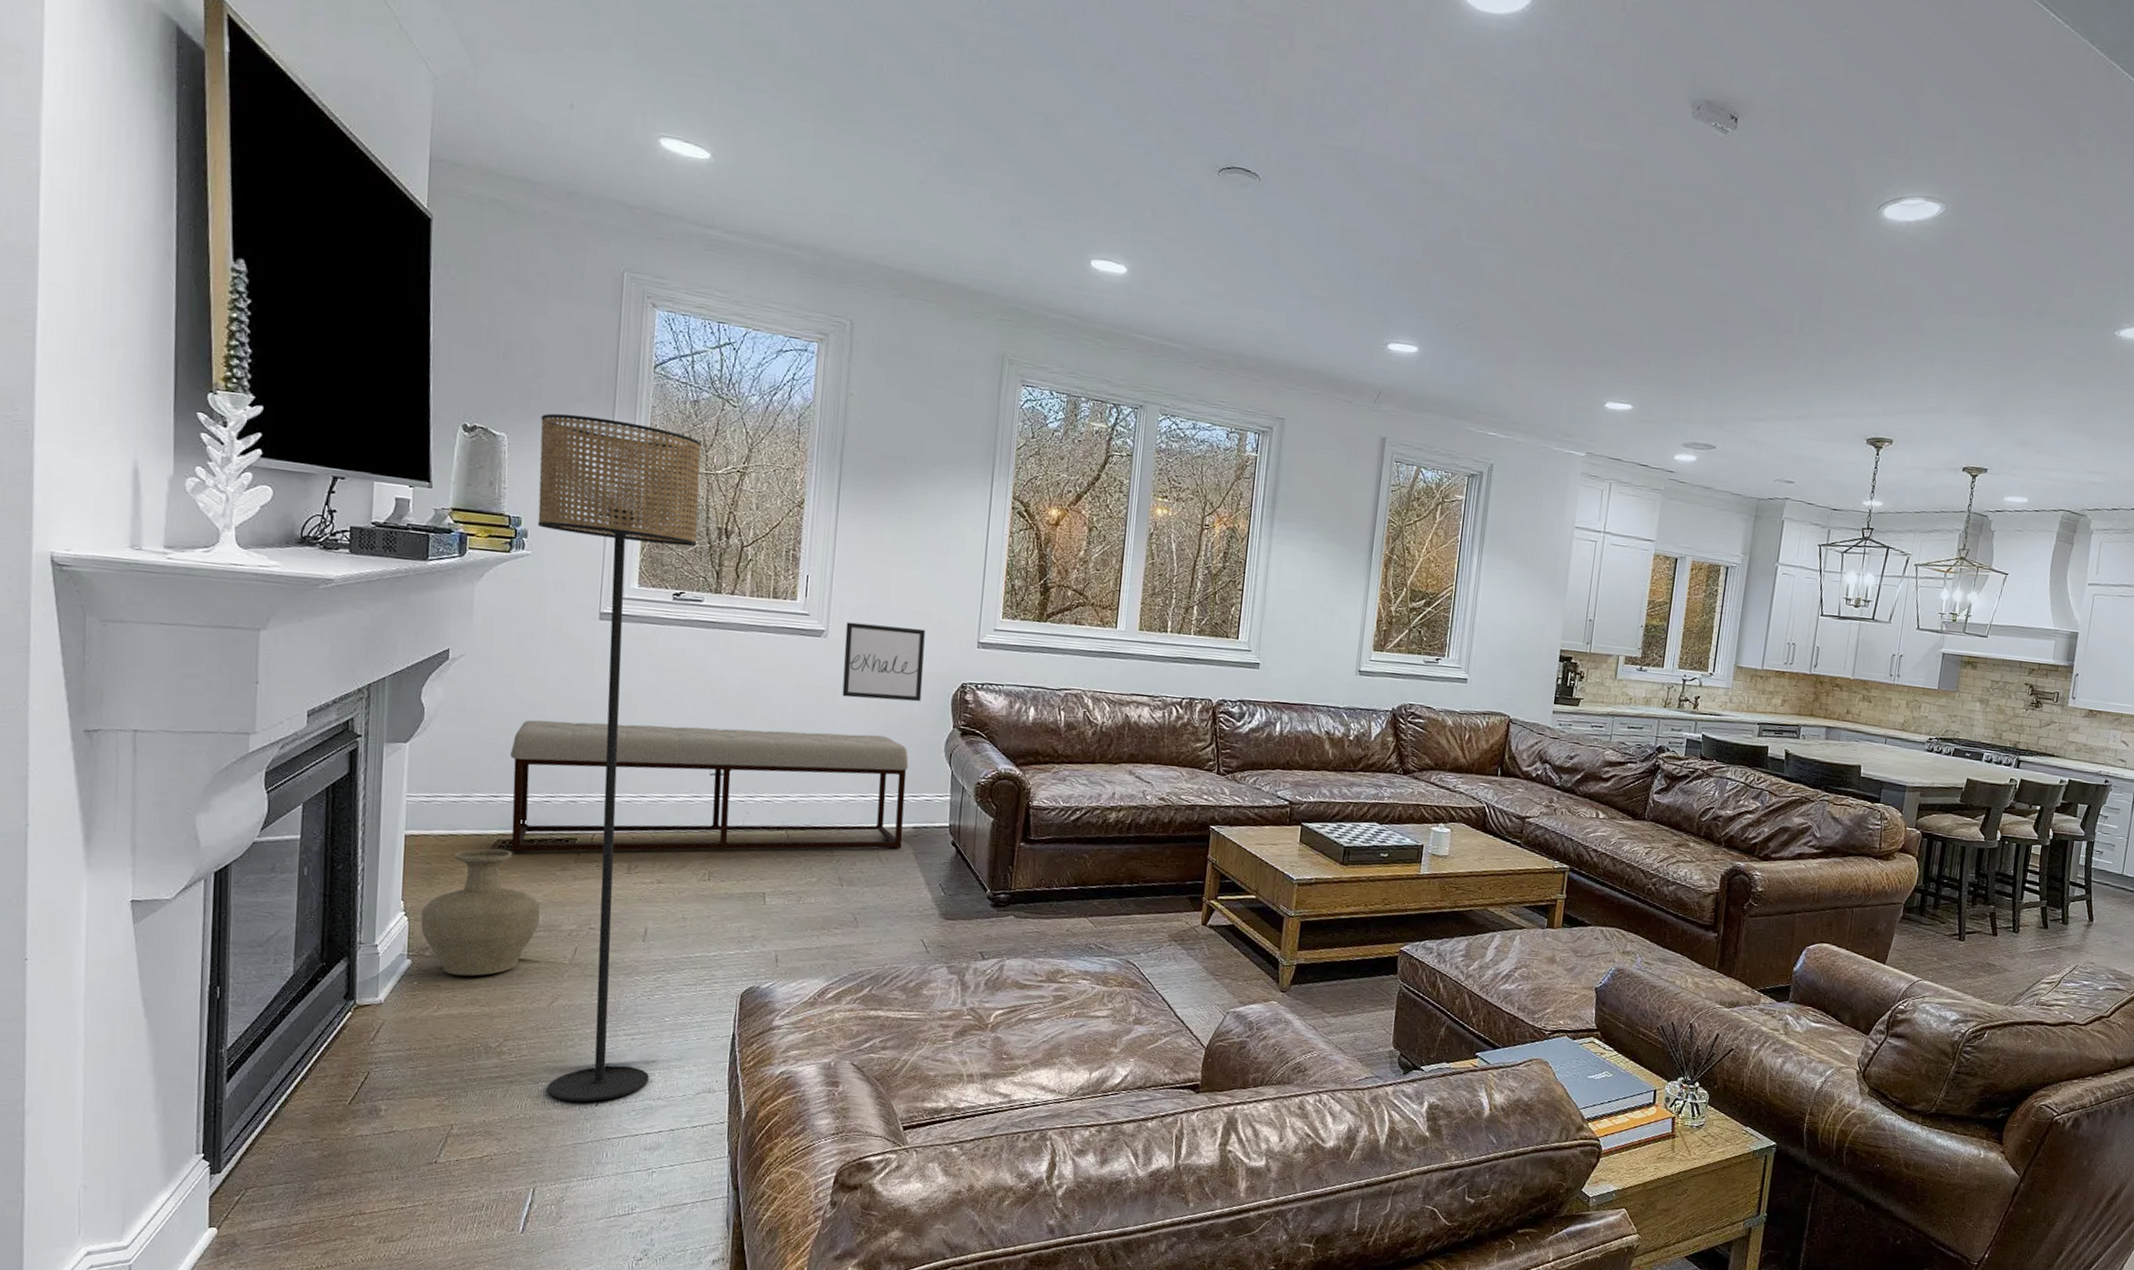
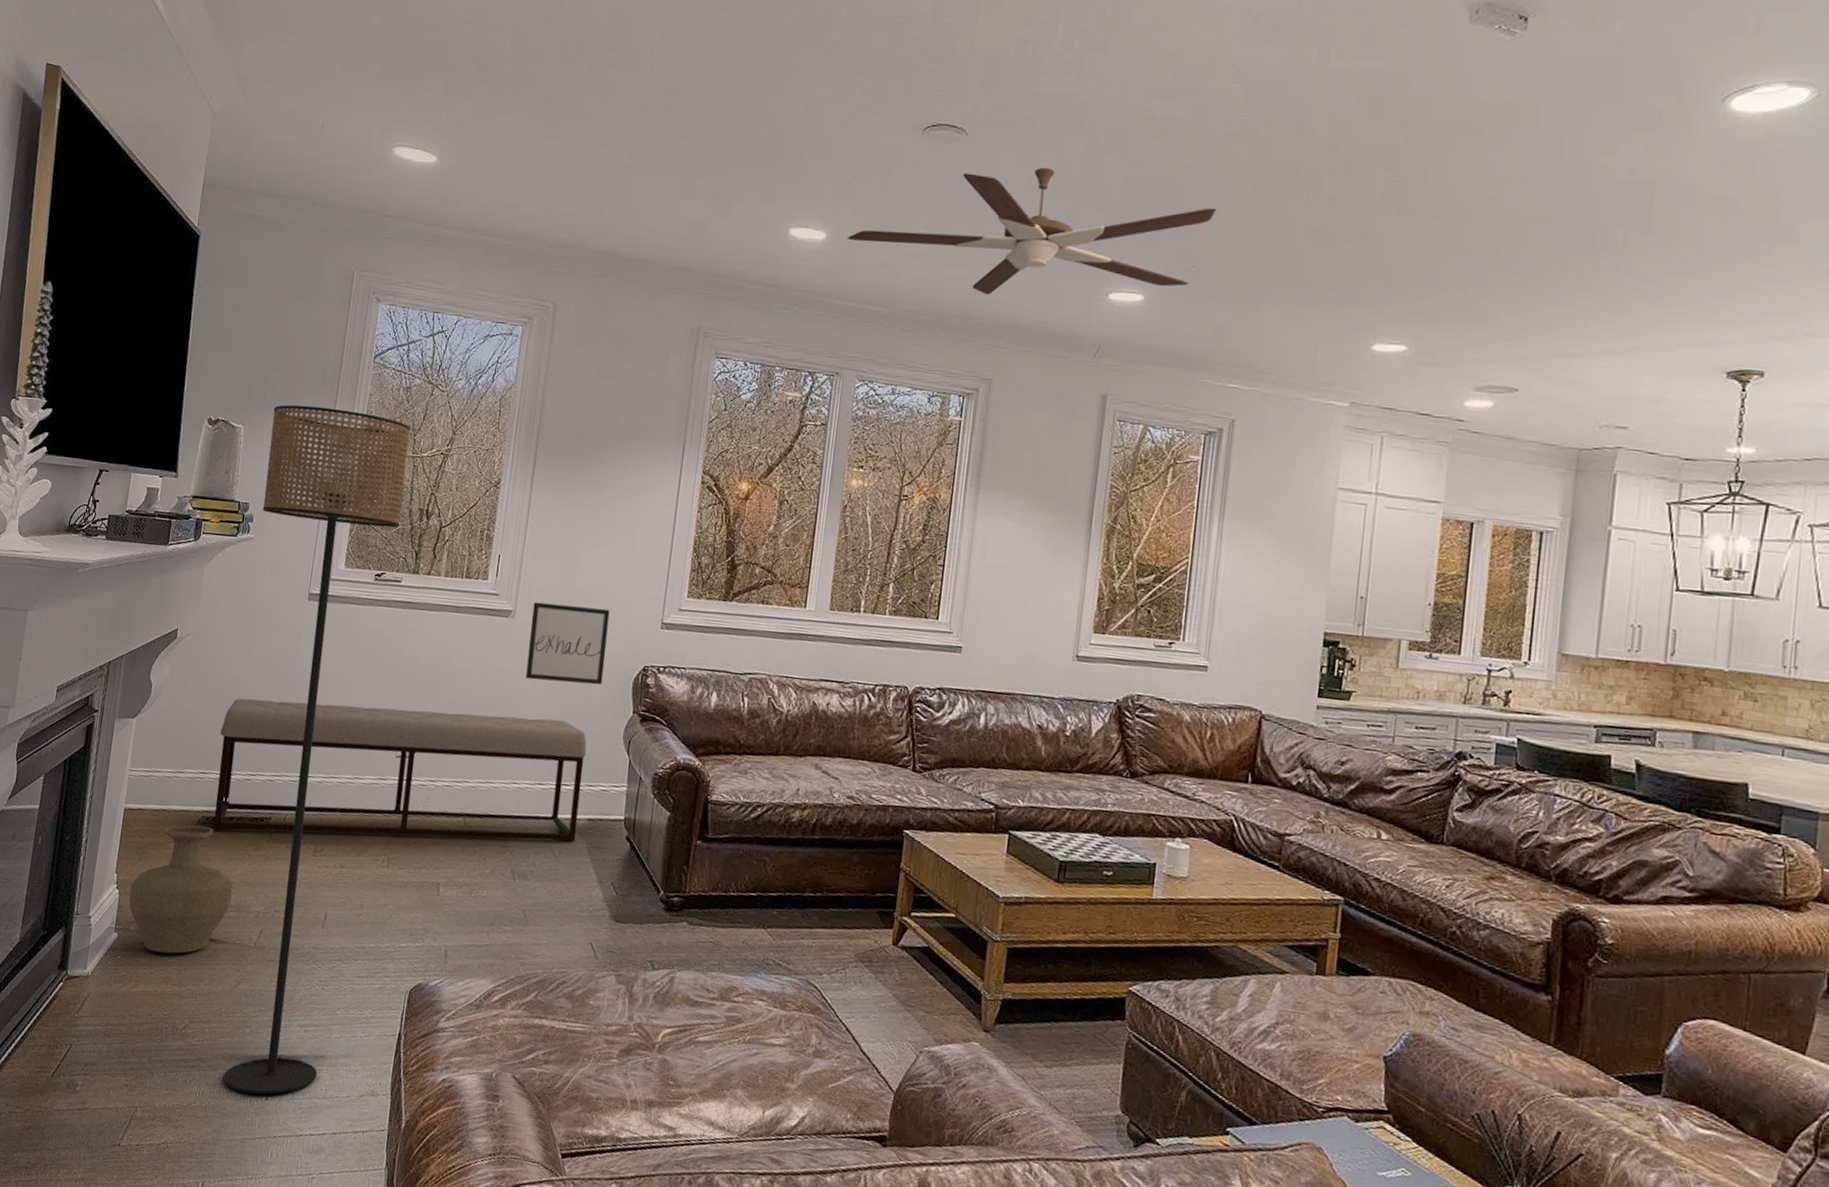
ceiling fan: none [1147,218,1481,341] -> present [846,167,1216,295]

